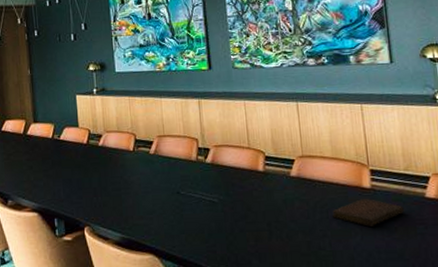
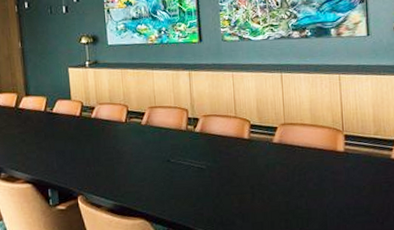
notebook: present [331,199,405,227] -> none [308,161,373,186]

